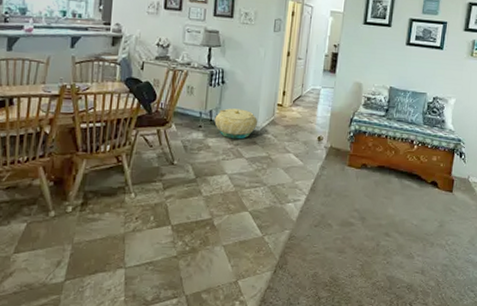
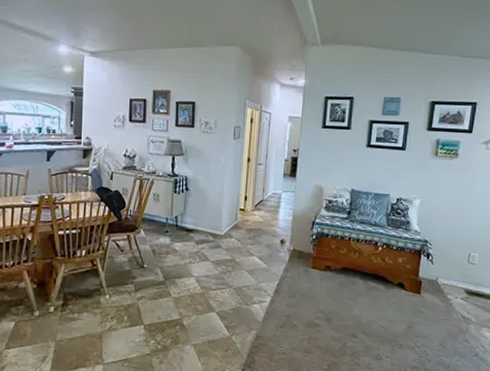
basket: present [214,108,258,139] -> none [180,214,222,243]

